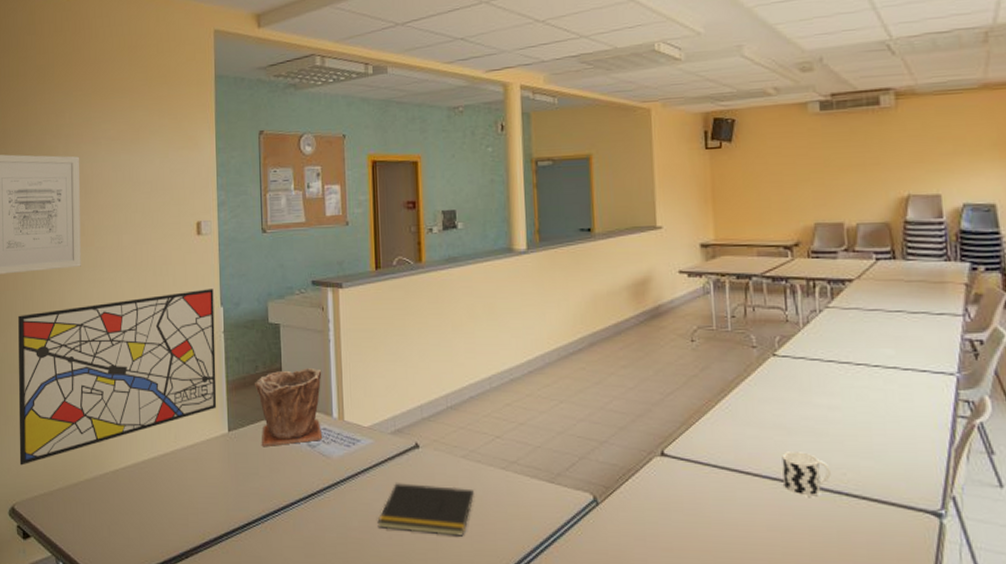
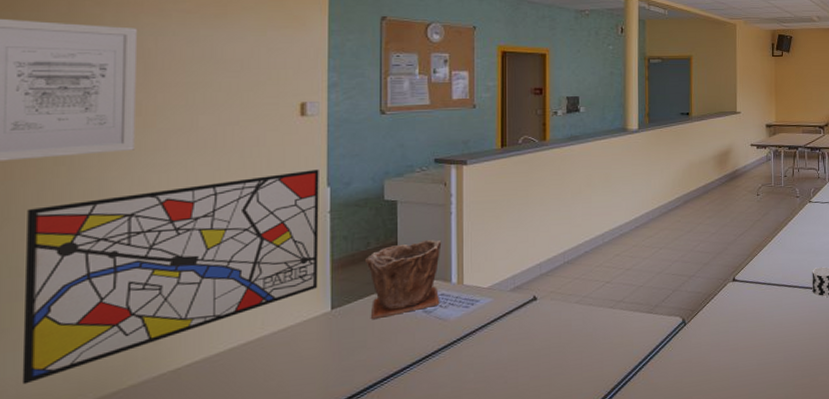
notepad: present [377,483,474,536] -> none [493,328,585,376]

